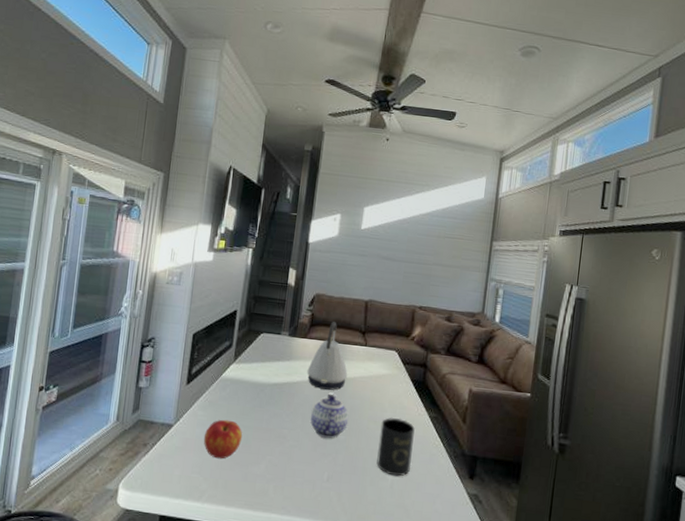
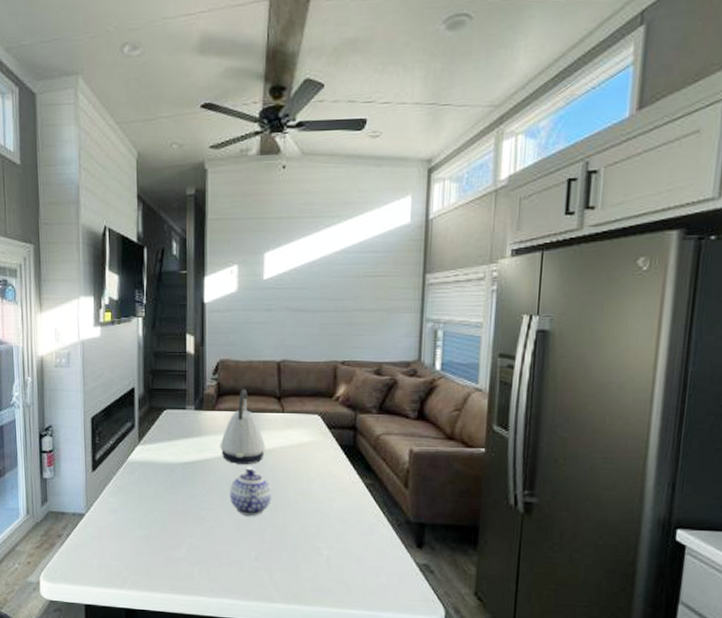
apple: present [203,419,243,459] -> none [118,504,159,545]
mug: present [376,417,415,477] -> none [308,487,349,551]

